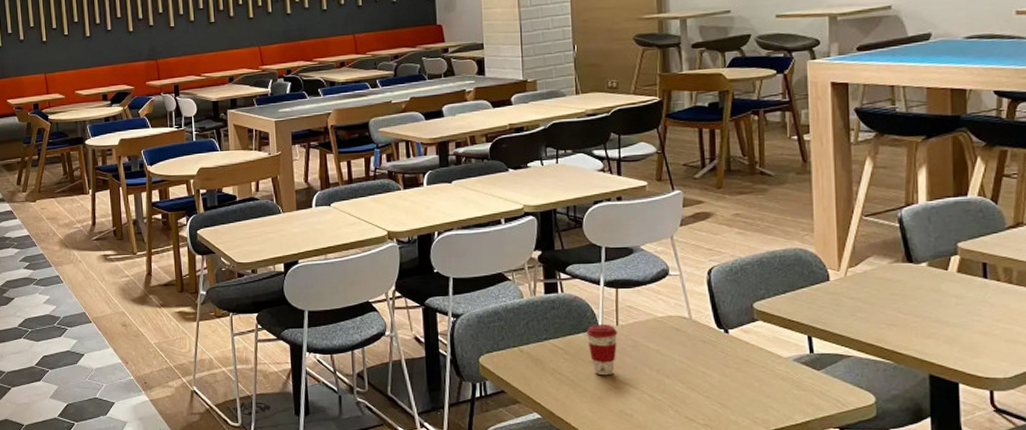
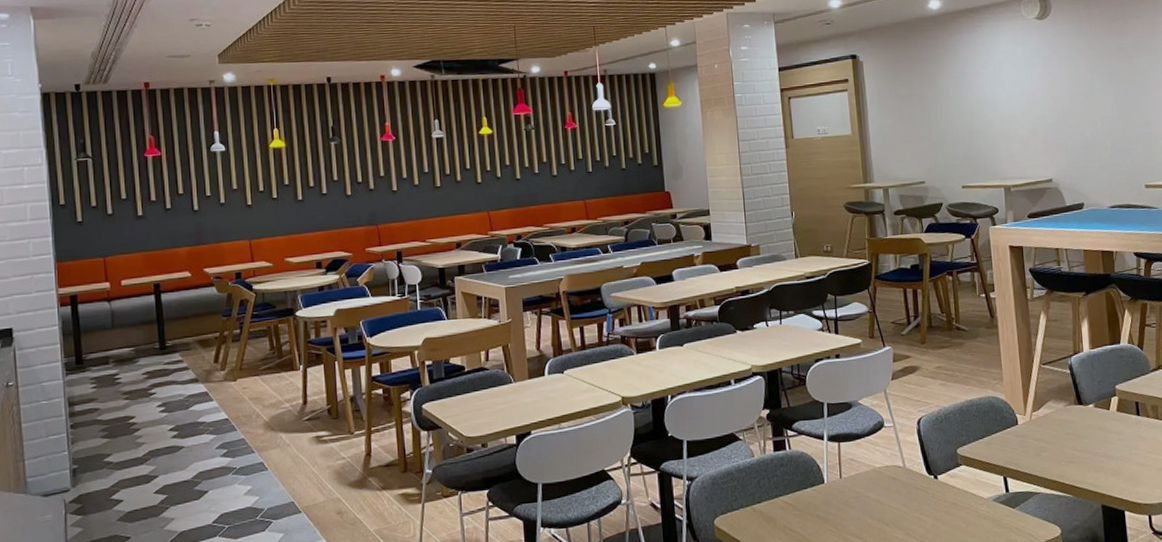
coffee cup: present [587,323,618,376] -> none [813,477,842,529]

